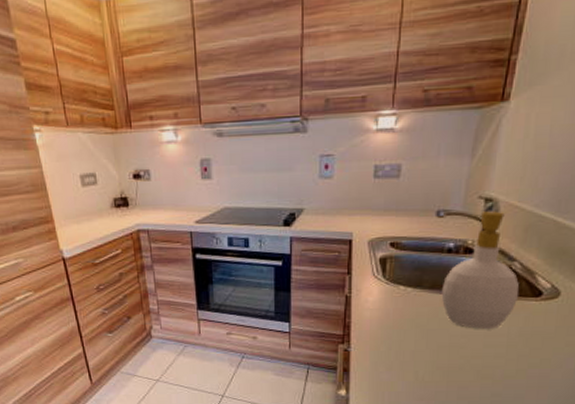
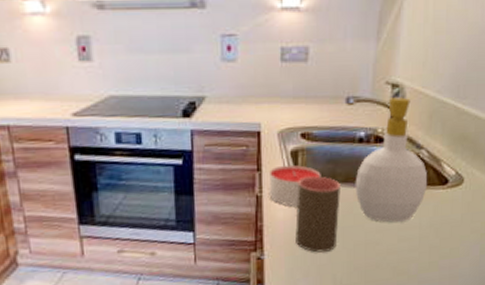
candle: none [357,270,408,308] -> present [268,164,321,207]
cup: none [381,282,427,350] -> present [295,176,340,253]

